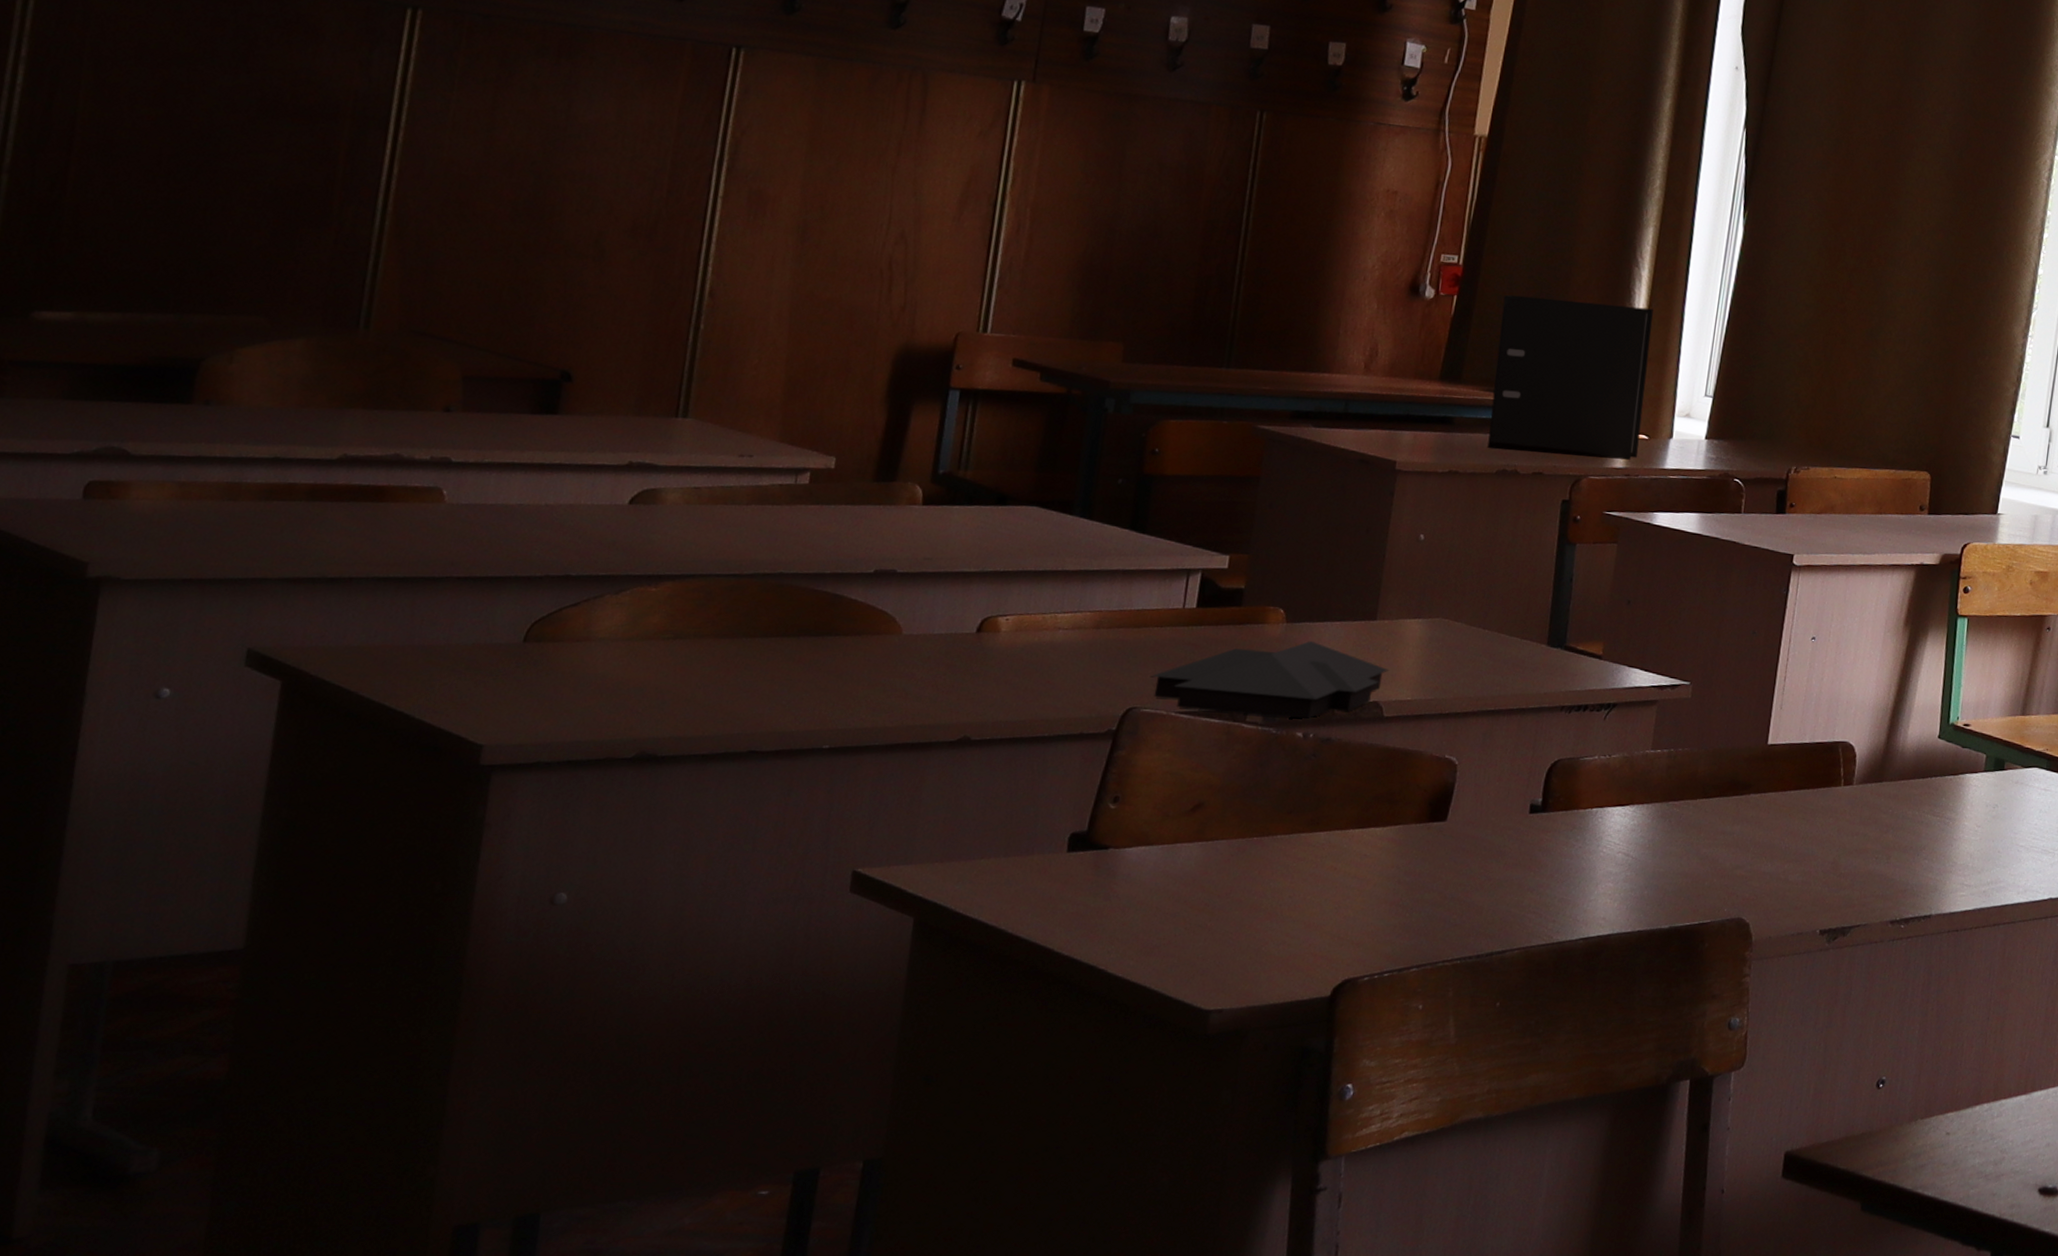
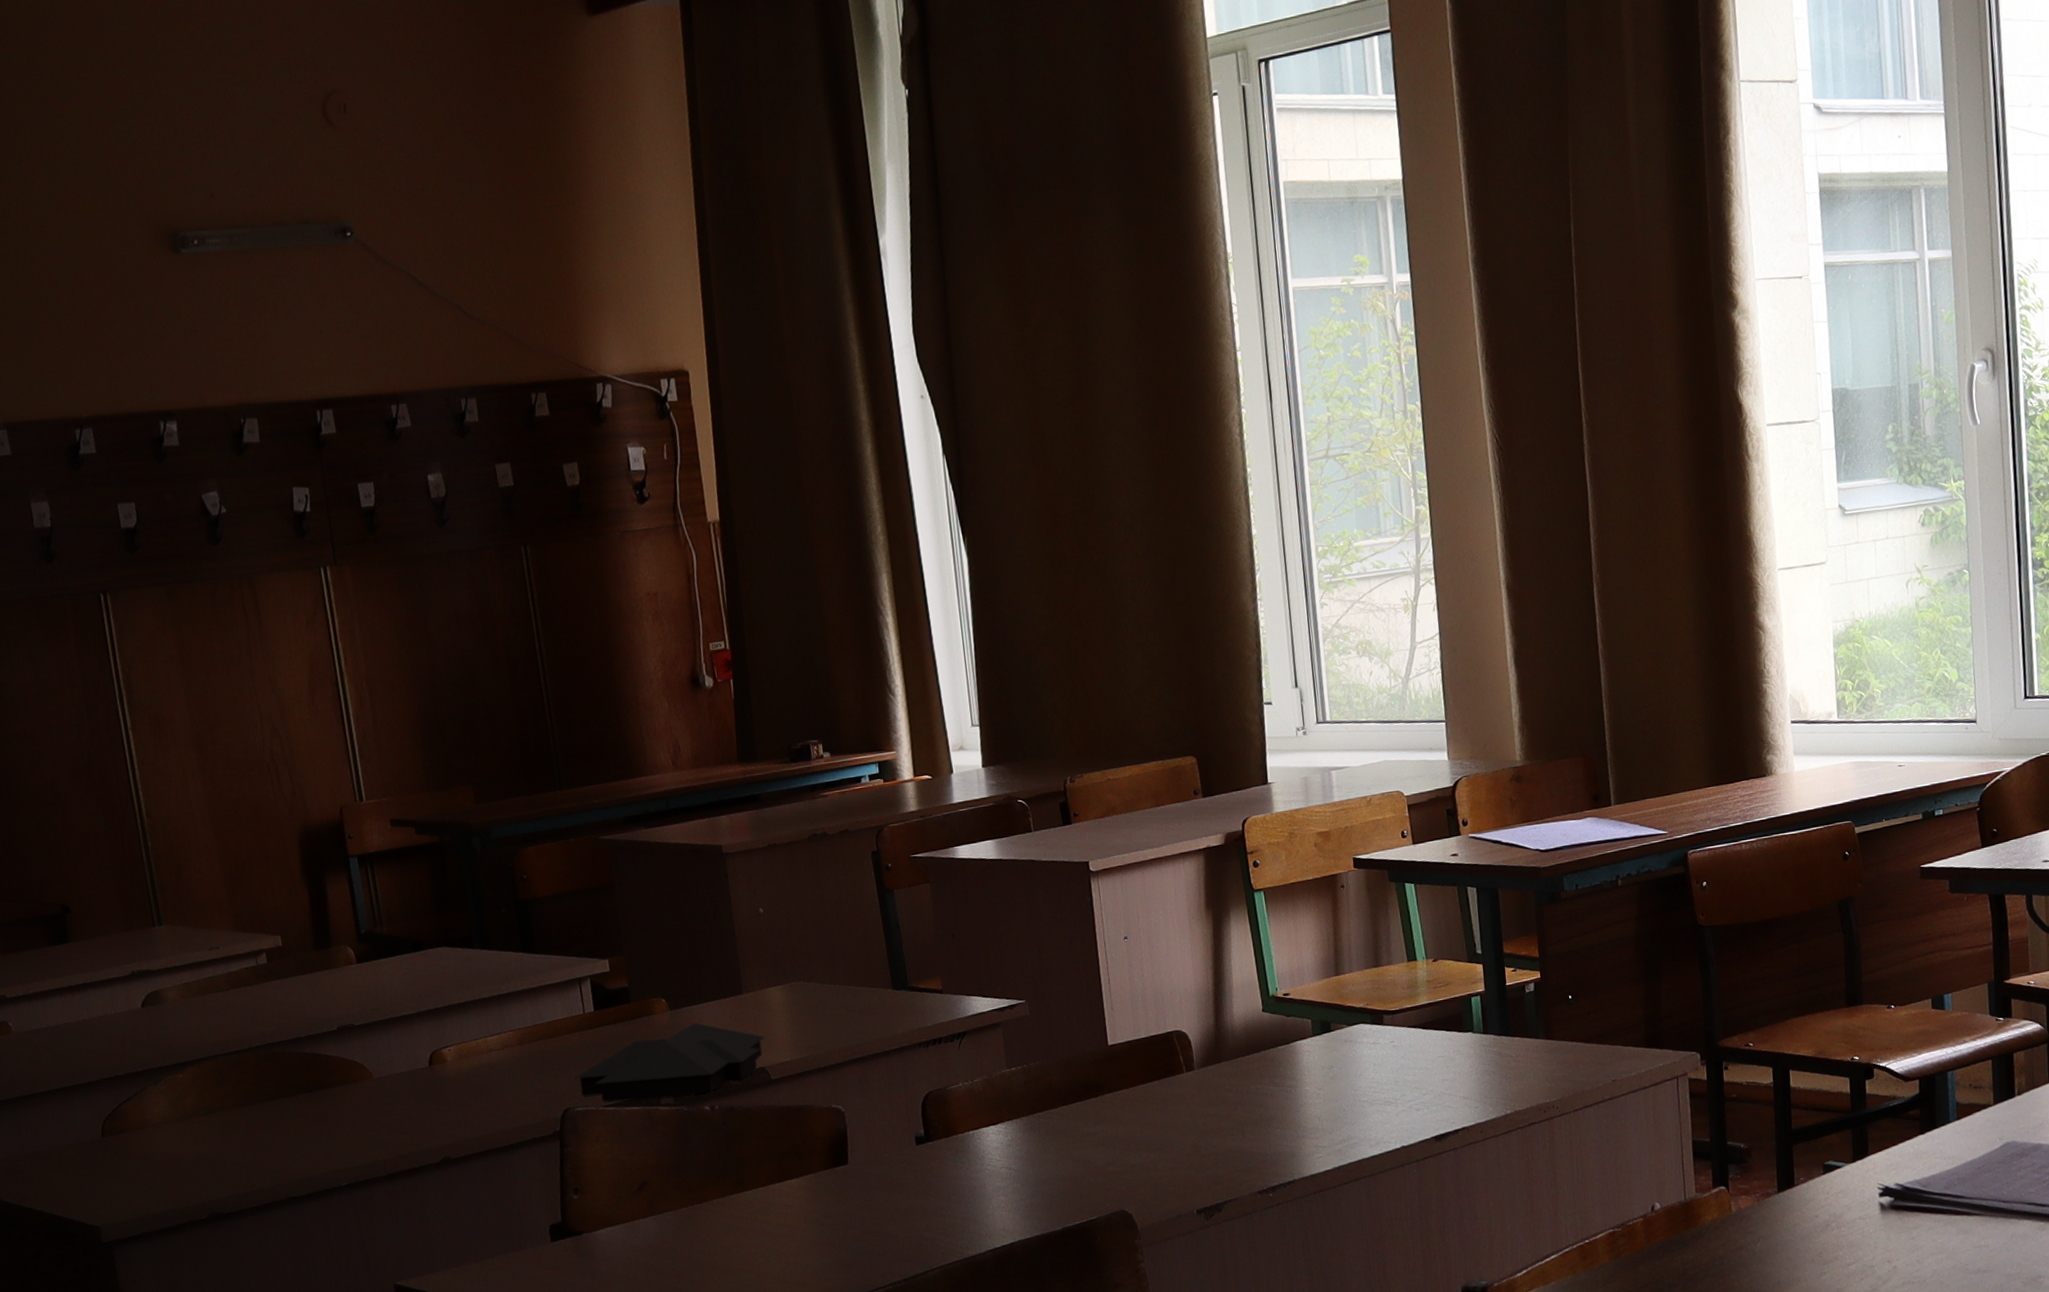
binder: present [1487,295,1653,461] -> none [773,652,927,817]

